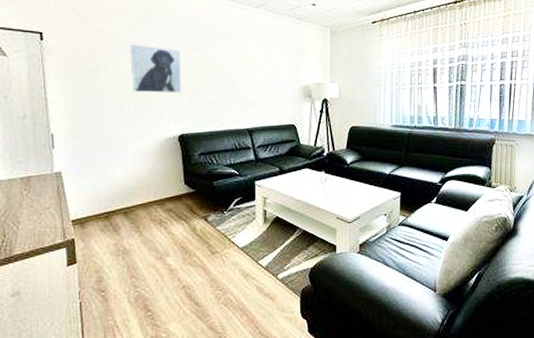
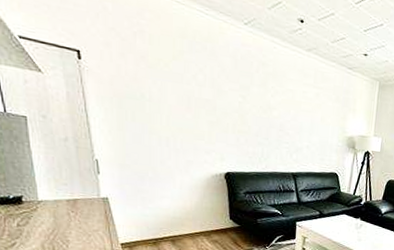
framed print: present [130,44,182,94] -> none [176,75,230,132]

